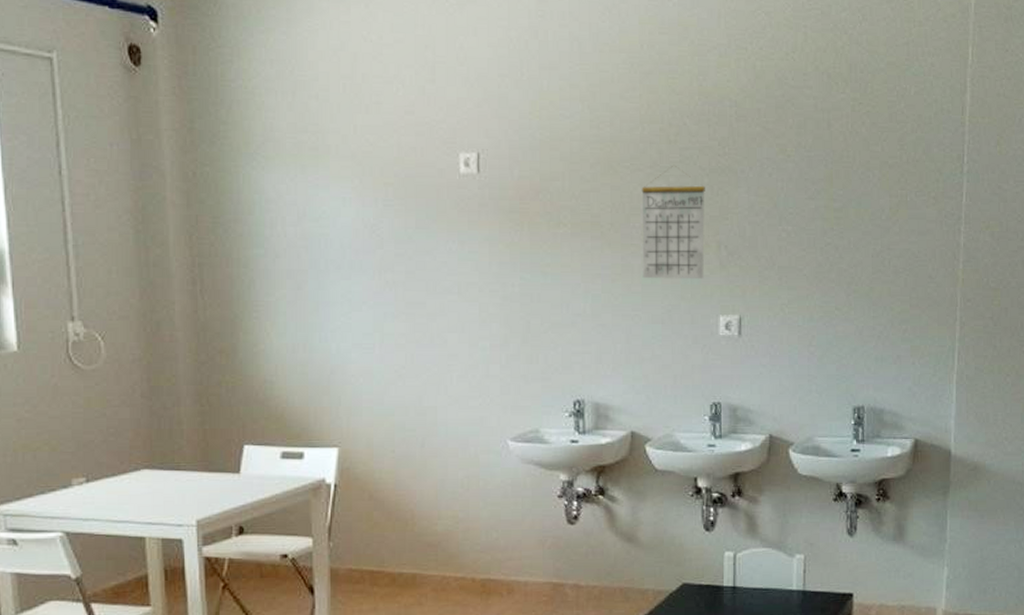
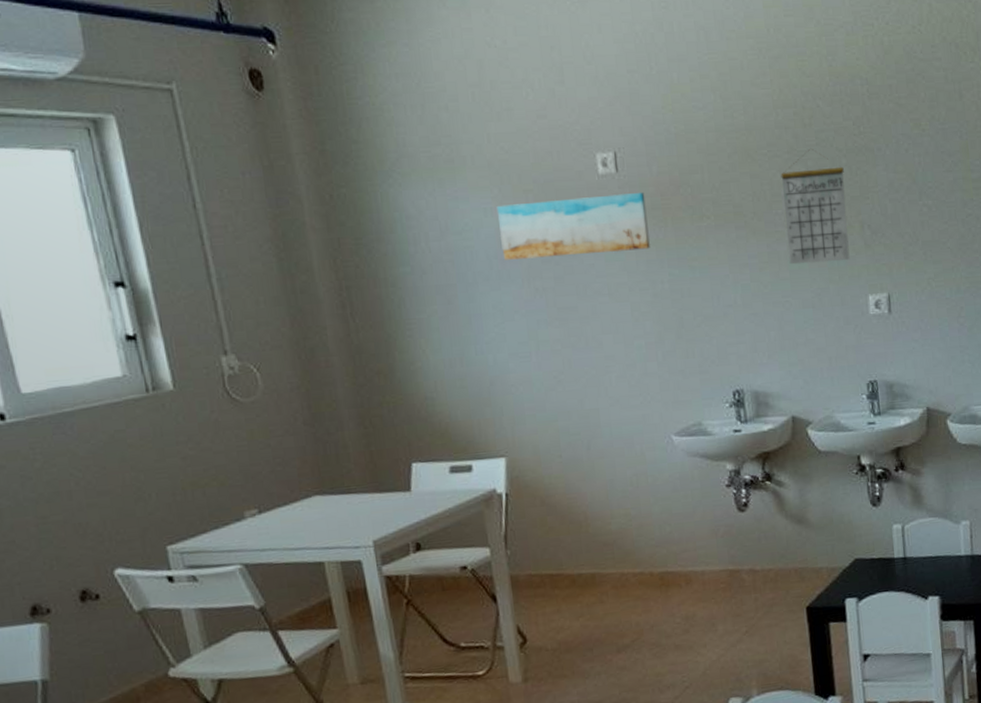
wall art: none [355,194,504,252] -> present [496,193,650,260]

